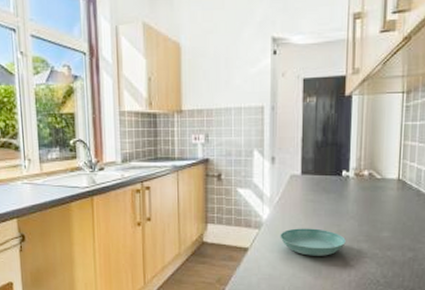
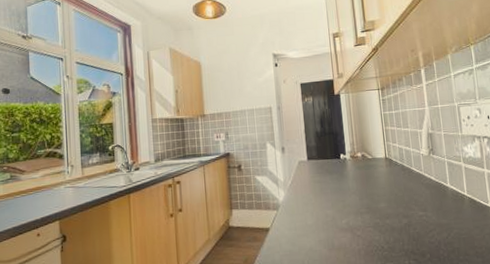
saucer: present [280,228,346,256] -> none [295,205,351,231]

